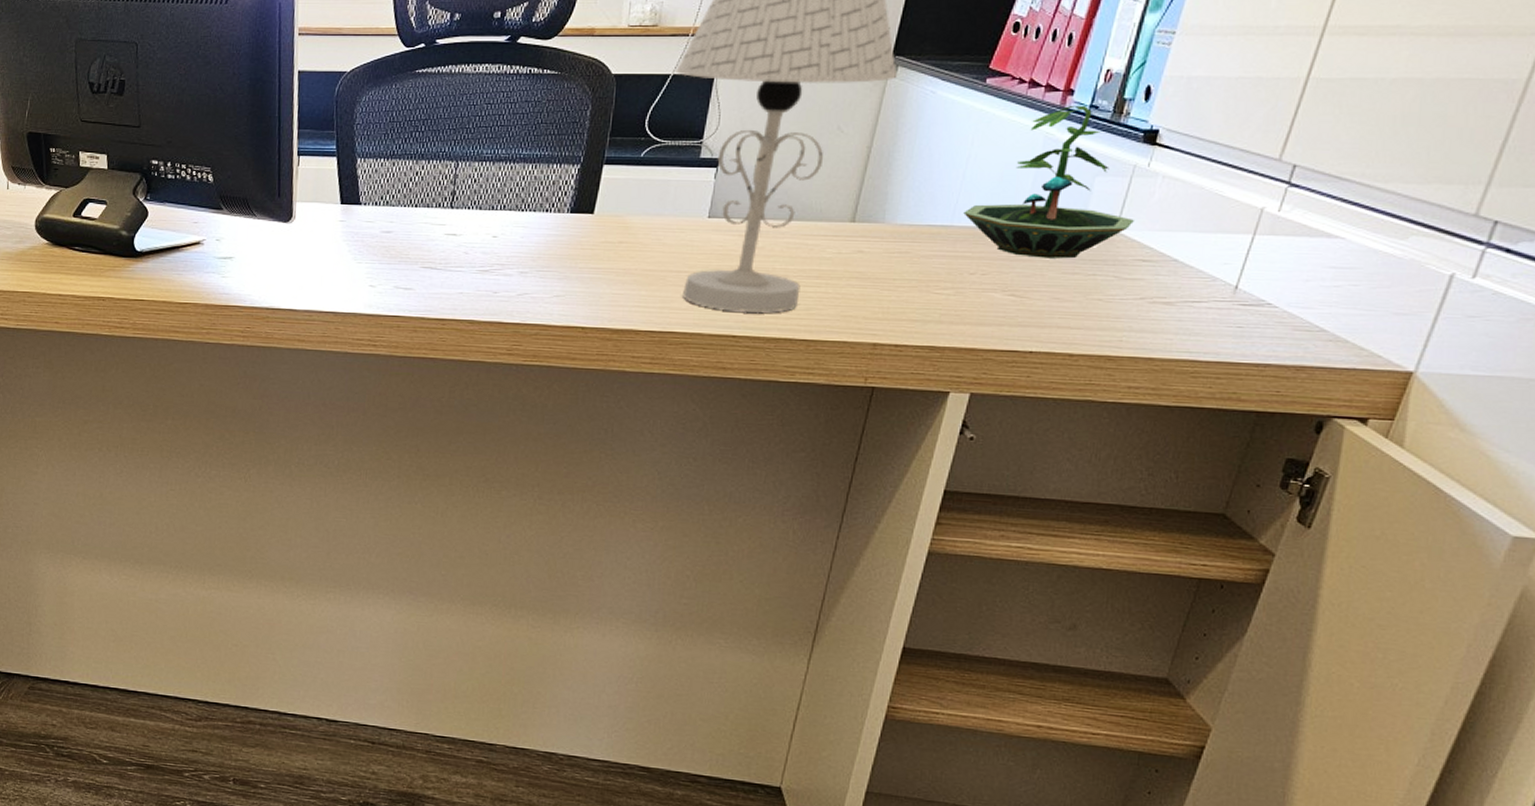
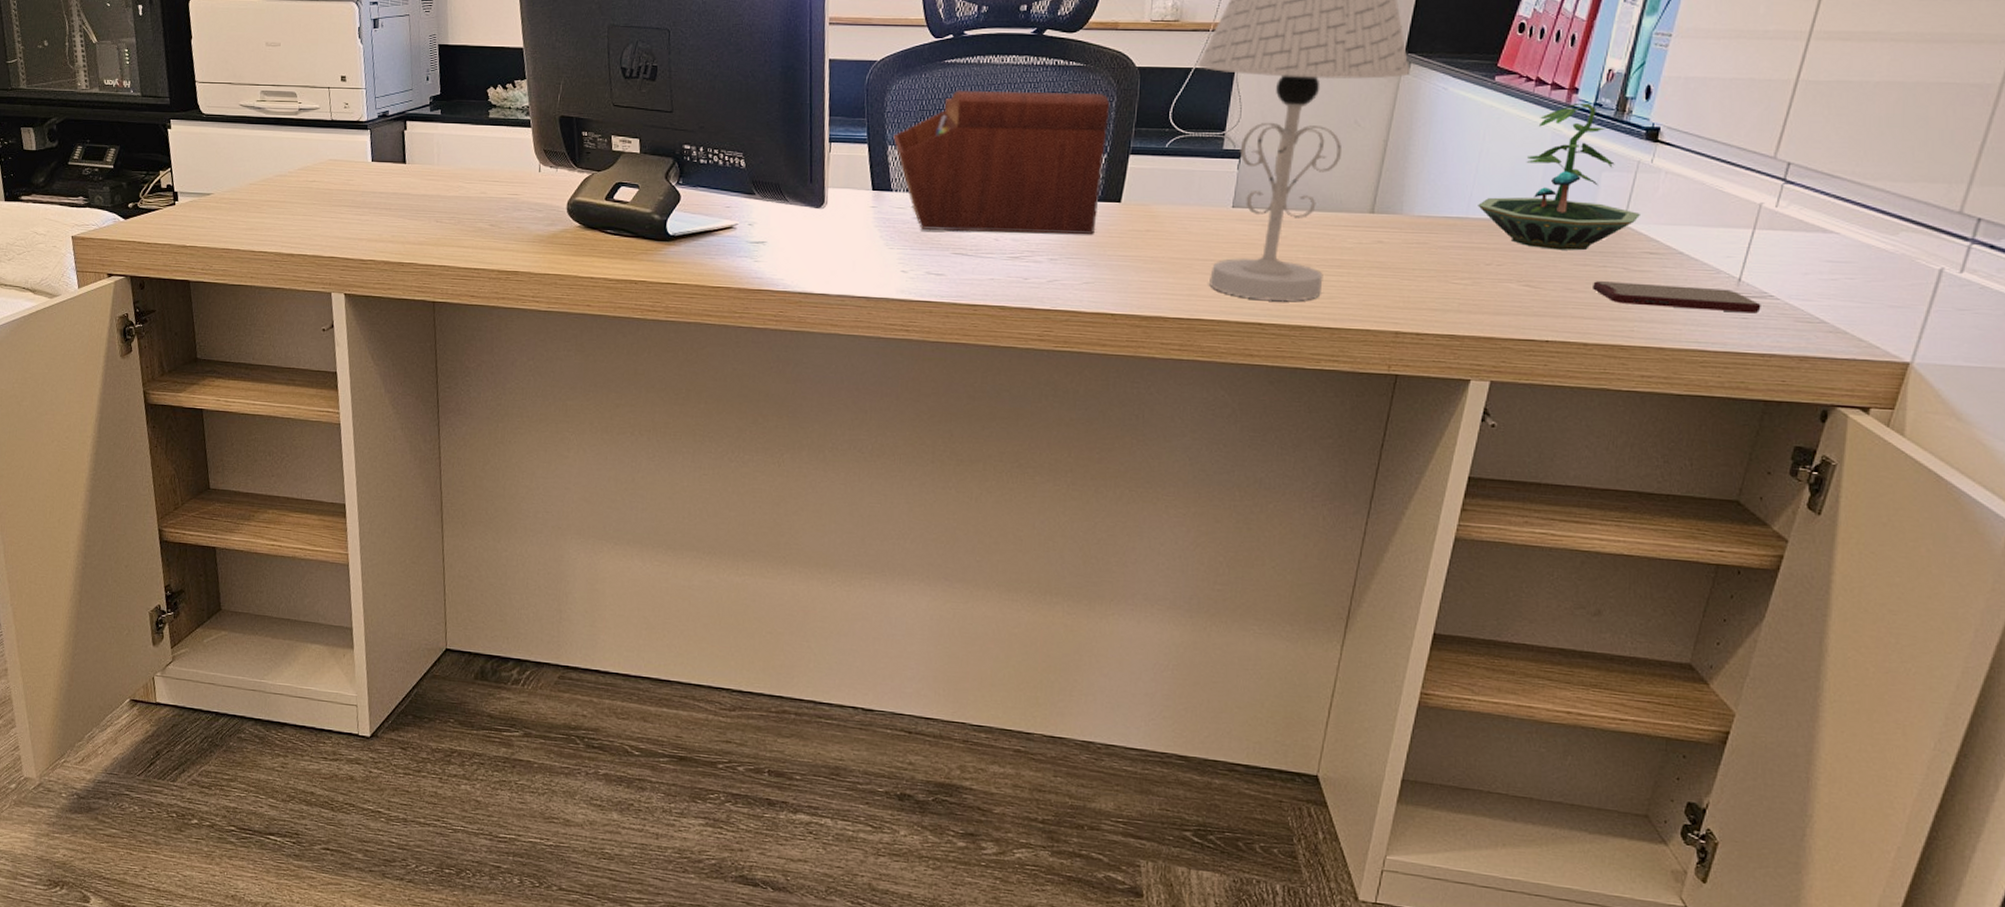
sewing box: none [362,100,585,247] -> present [893,90,1110,235]
smartphone: none [1081,290,1258,322] -> present [1593,281,1761,314]

